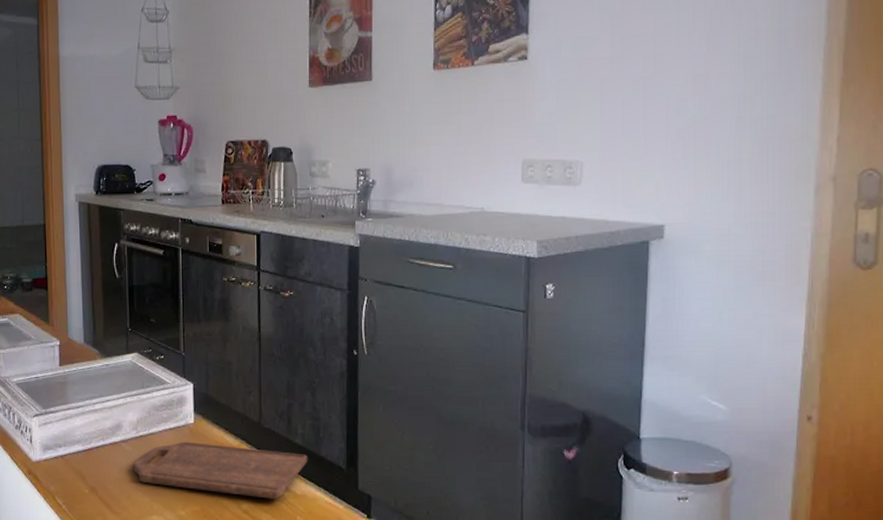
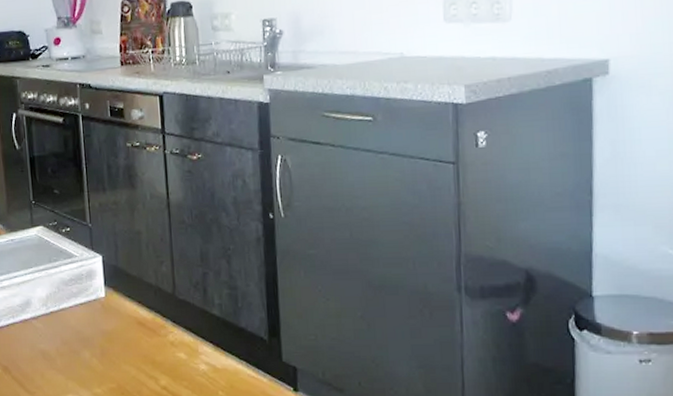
cutting board: present [133,441,308,499] -> none [44,316,227,374]

